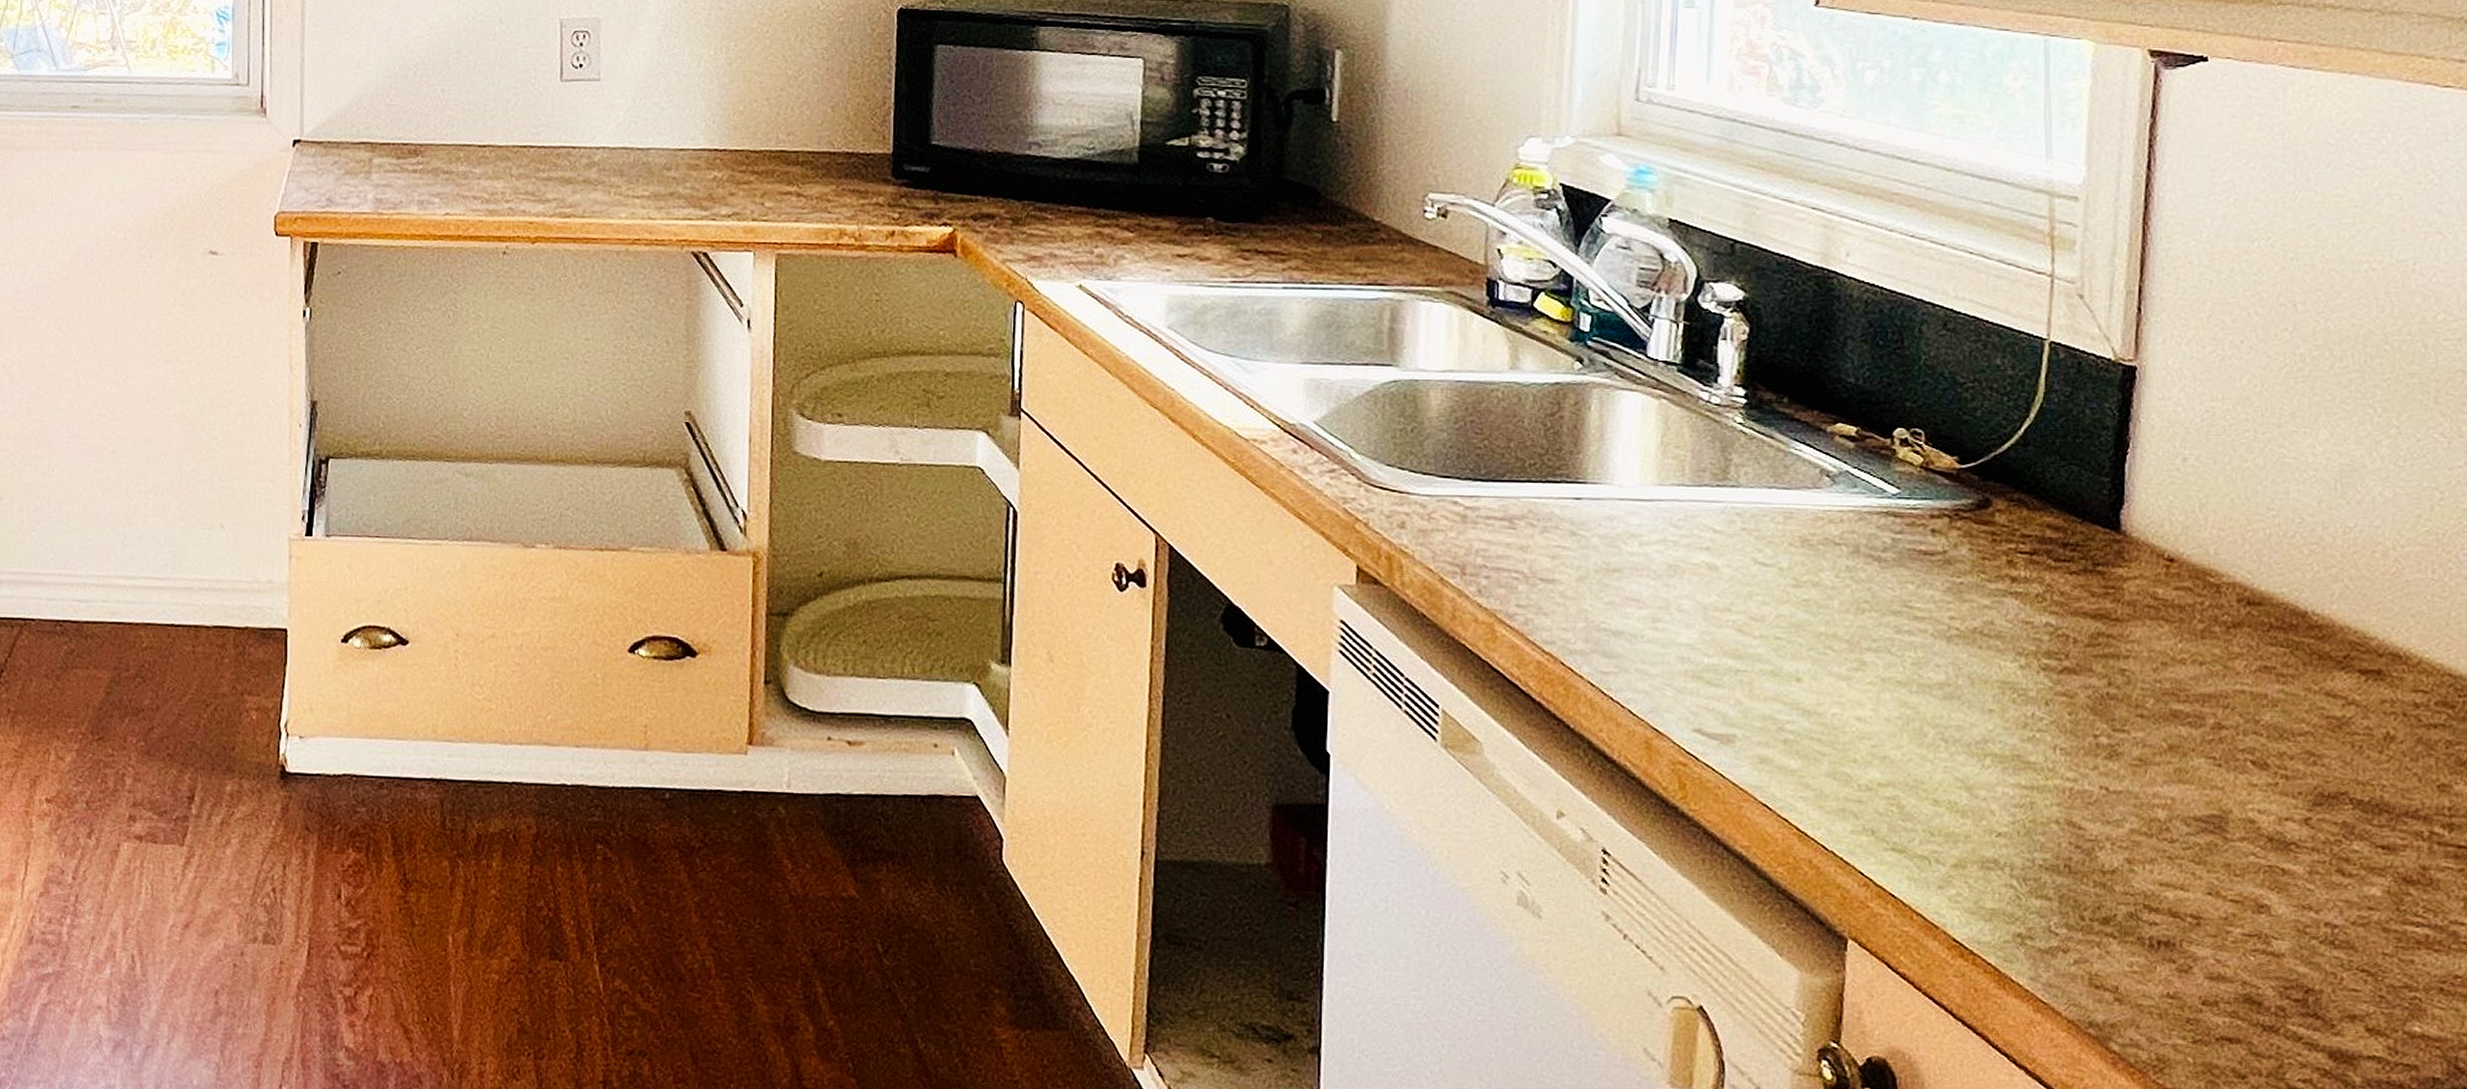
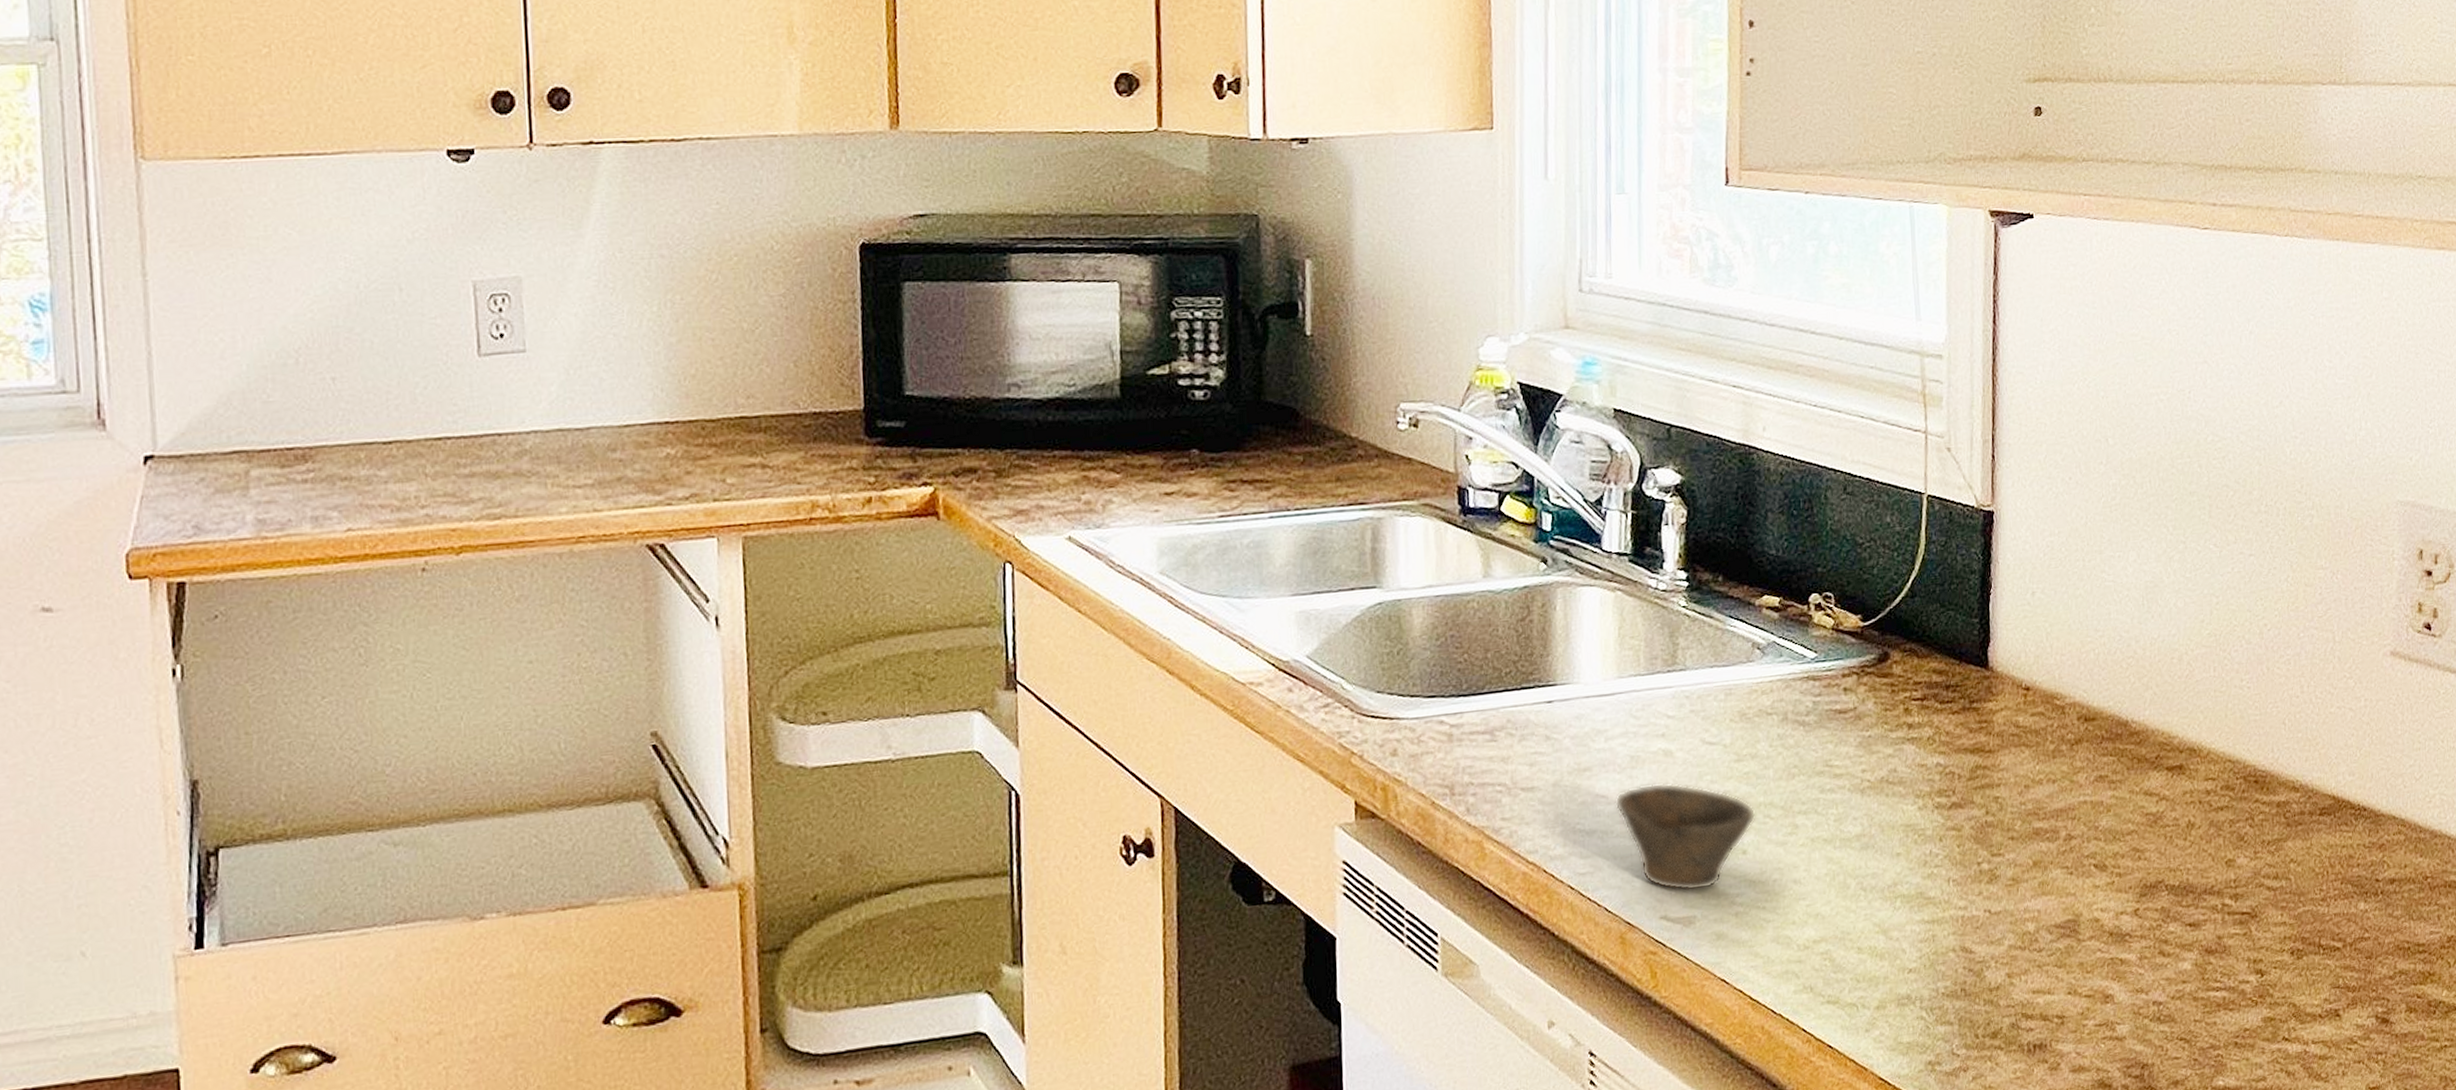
cup: none [1647,594,1815,711] -> present [1615,782,1756,892]

